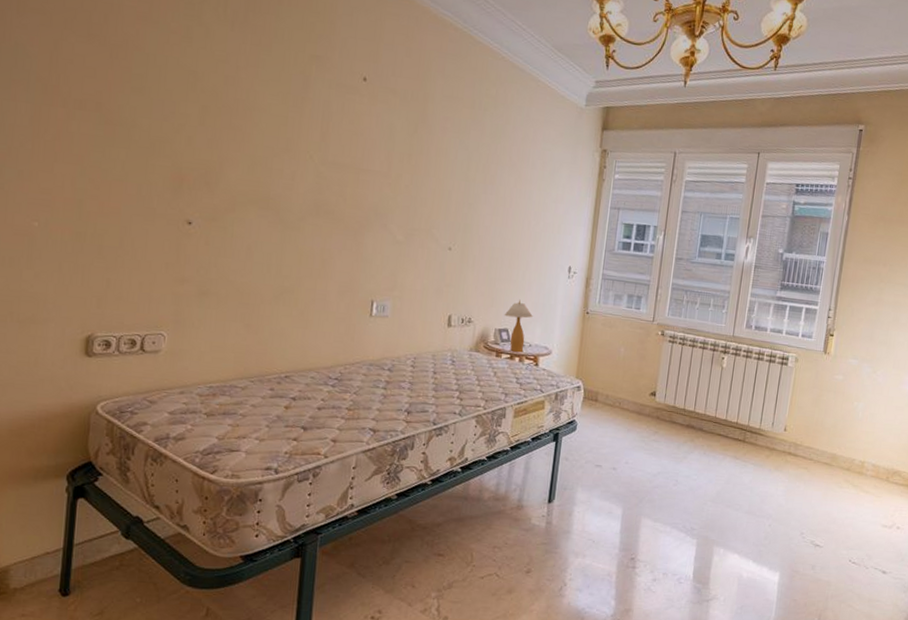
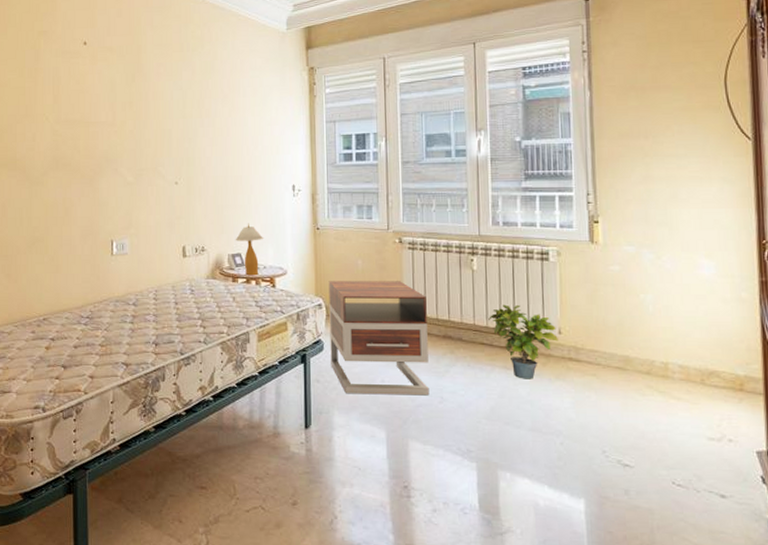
nightstand: none [581,365,678,479] -> present [328,281,430,396]
potted plant: none [728,401,783,469] -> present [489,304,558,379]

